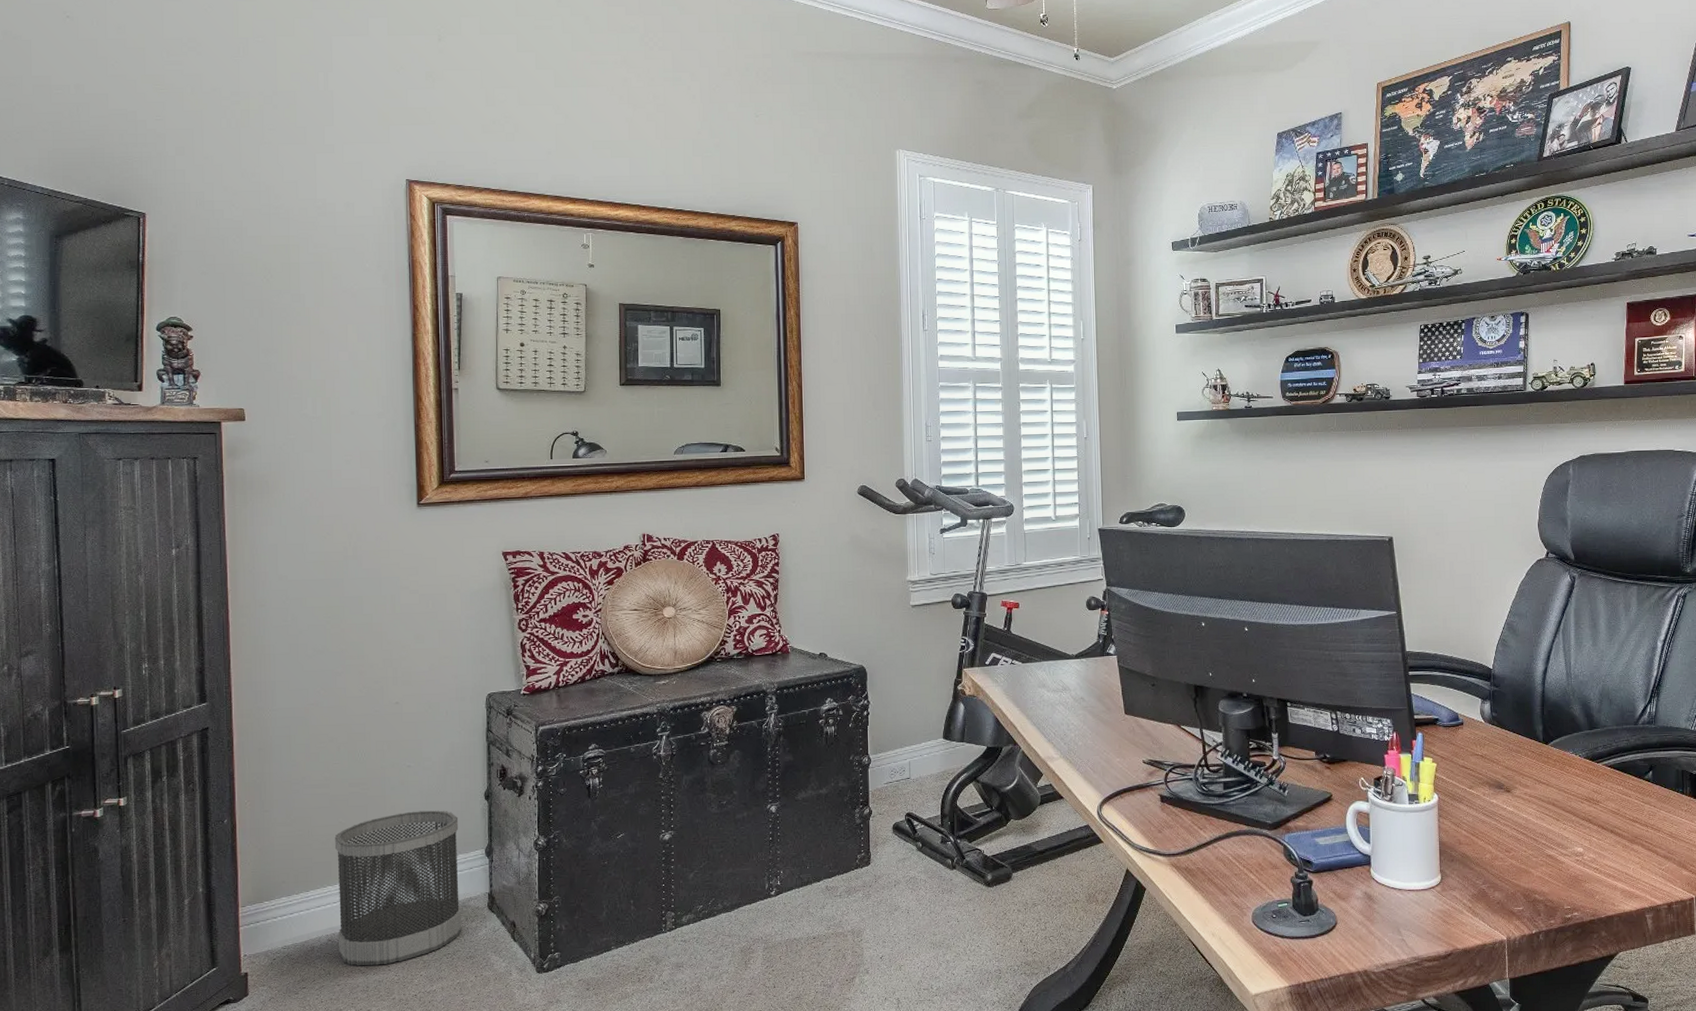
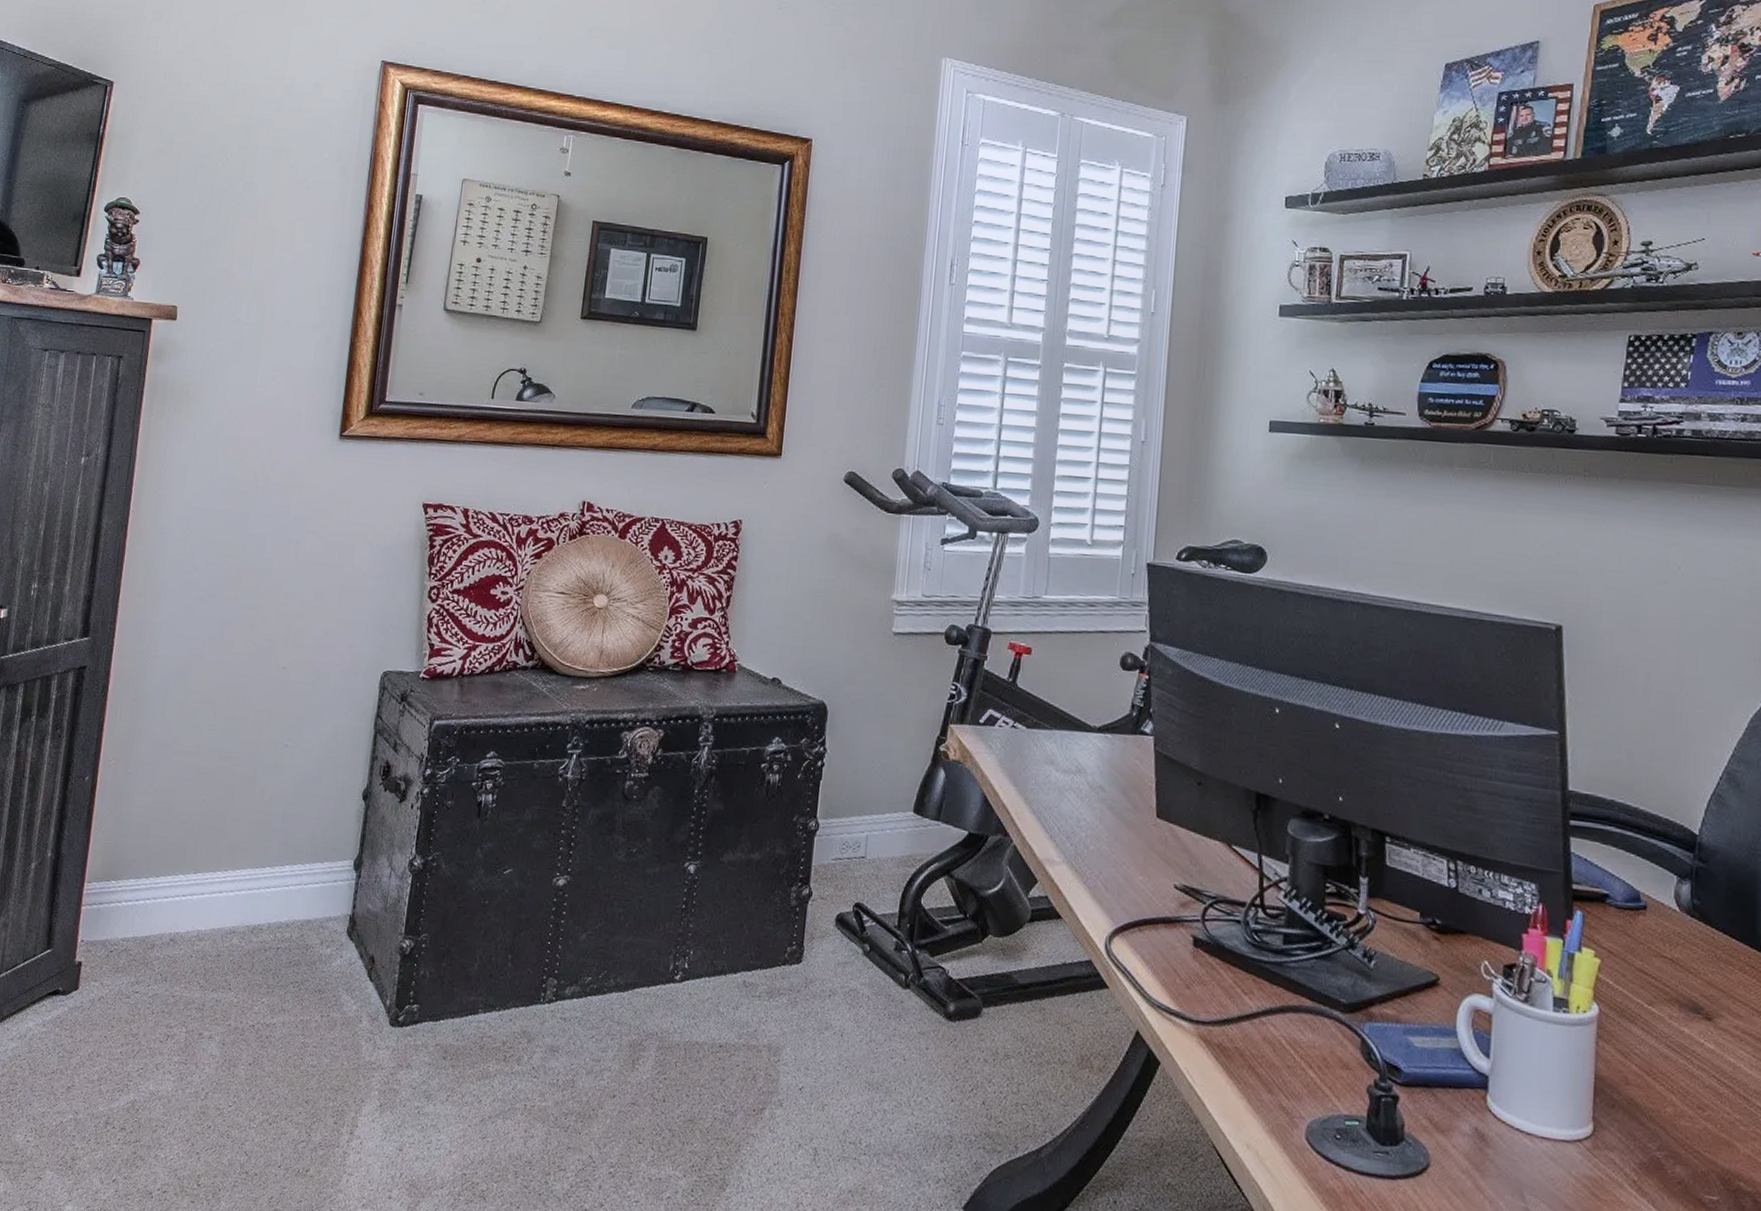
wastebasket: present [334,810,462,966] -> none [179,800,331,982]

